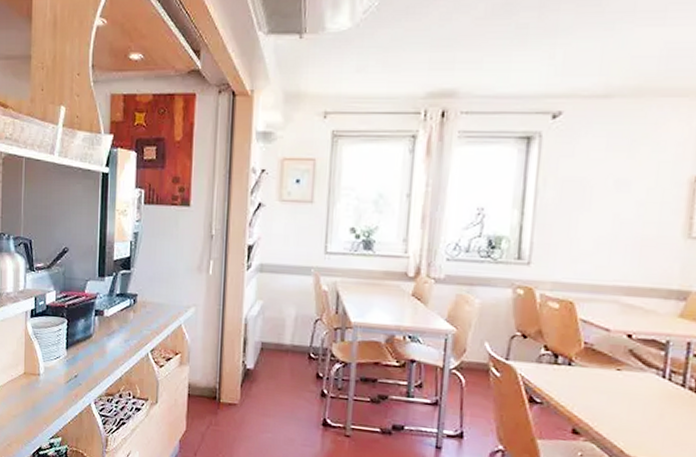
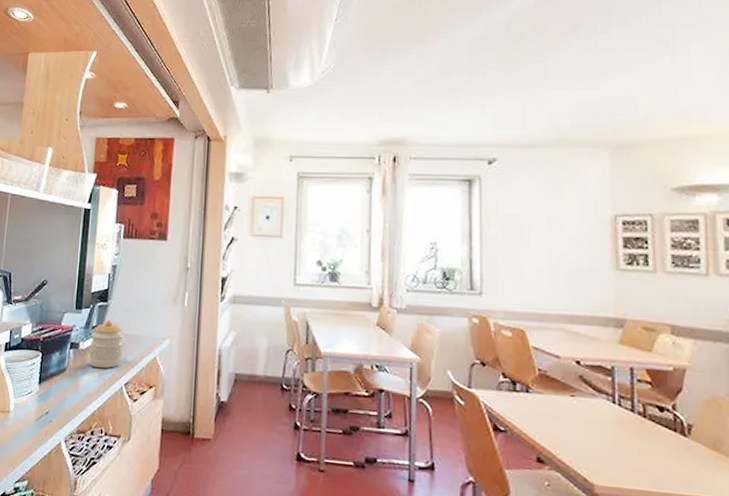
jar: none [113,287,148,335] -> present [88,319,124,368]

